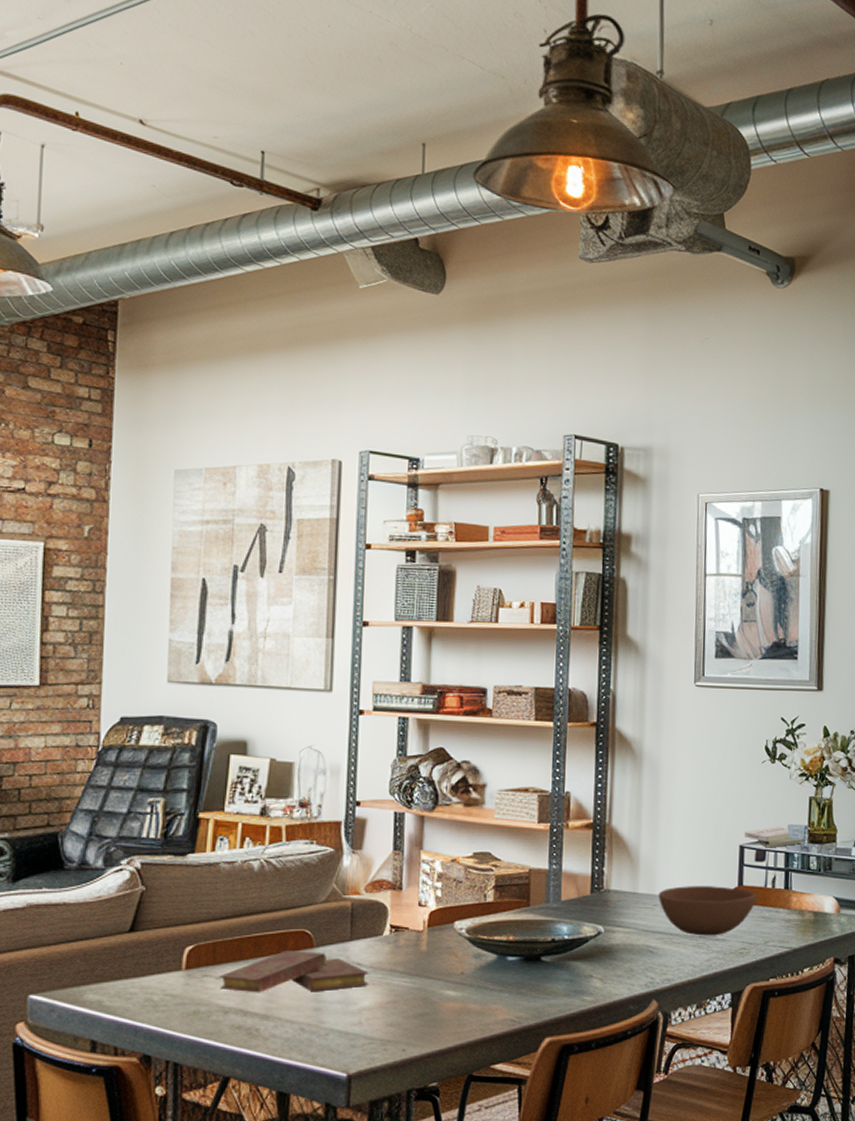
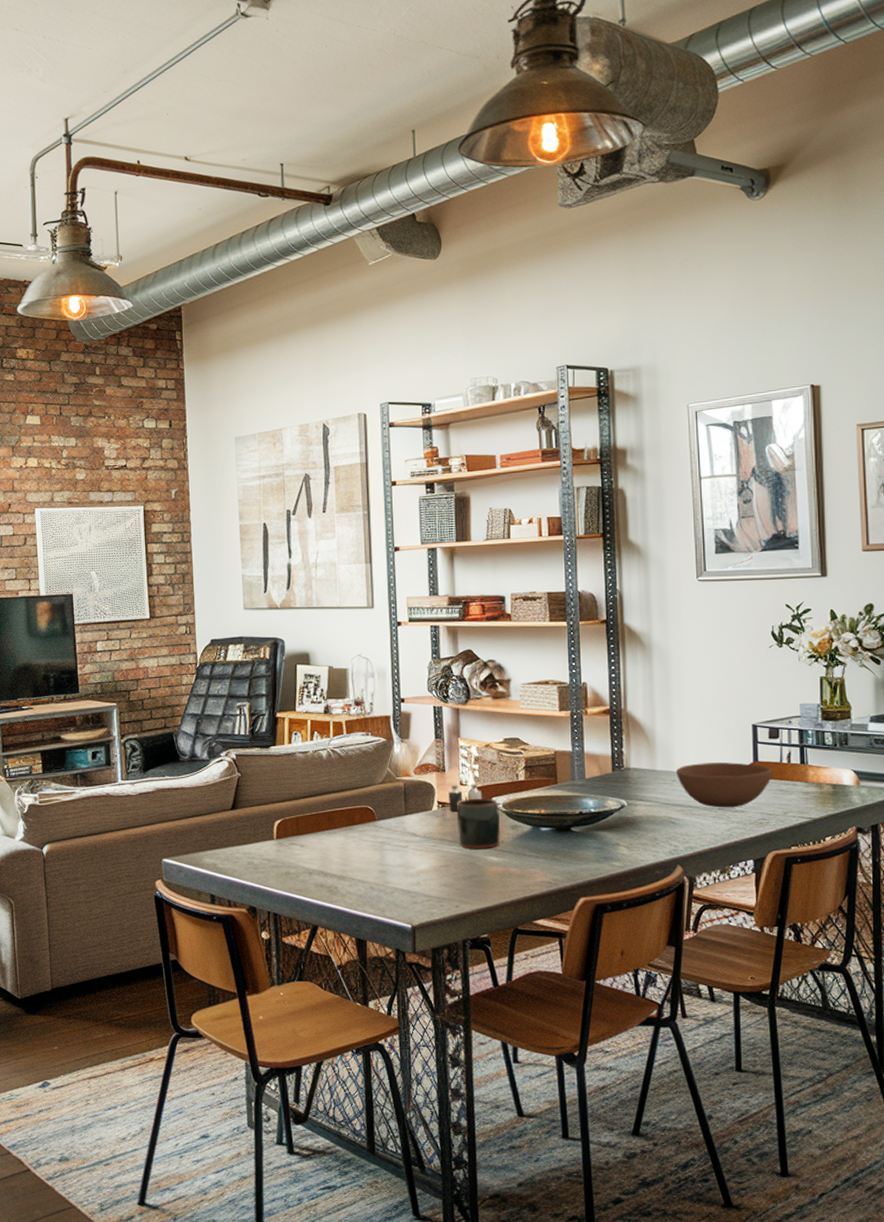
book: present [219,950,369,993] -> none [302,823,423,858]
candle: none [403,905,443,937] -> present [448,784,482,811]
mug: none [411,921,463,981] -> present [456,798,501,848]
books: present [744,826,803,848] -> none [756,705,816,726]

